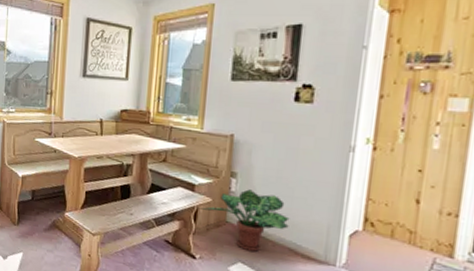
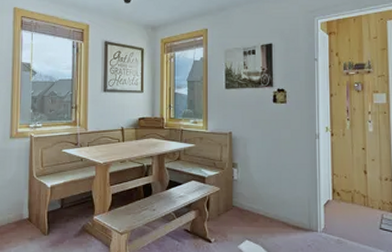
potted plant: present [198,189,290,251] -> none [209,176,281,228]

